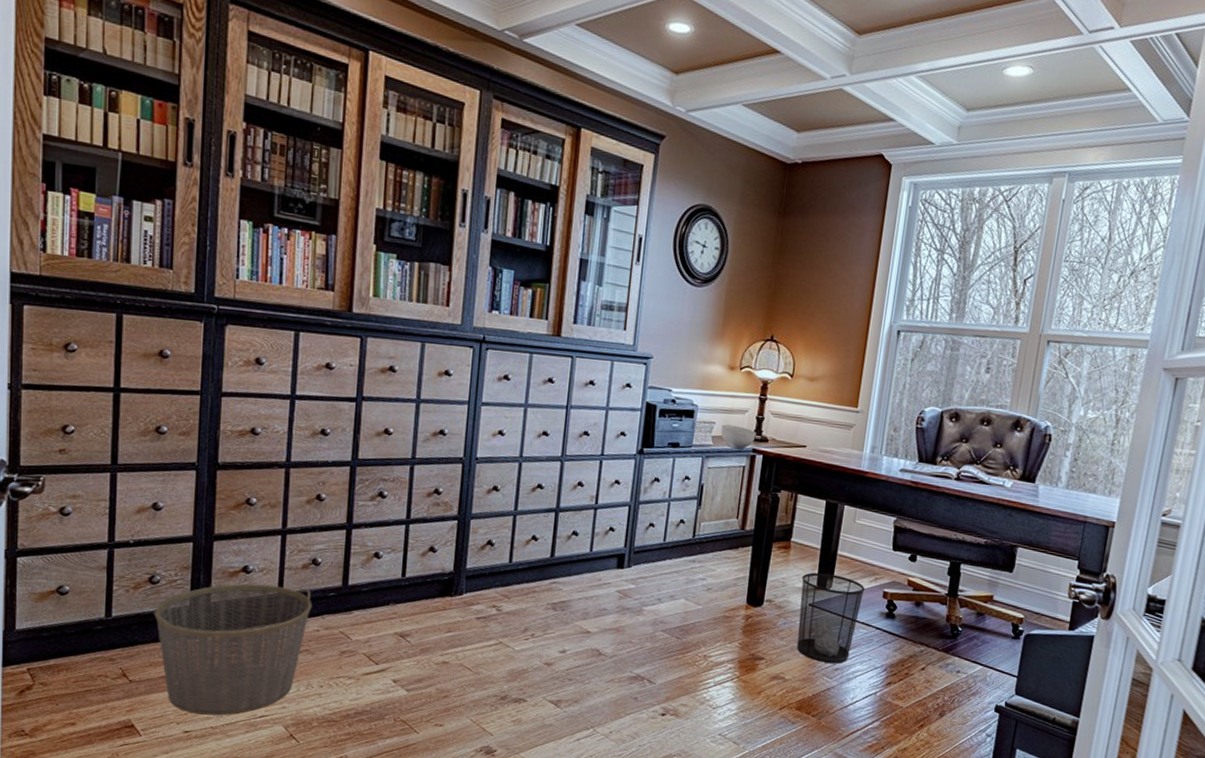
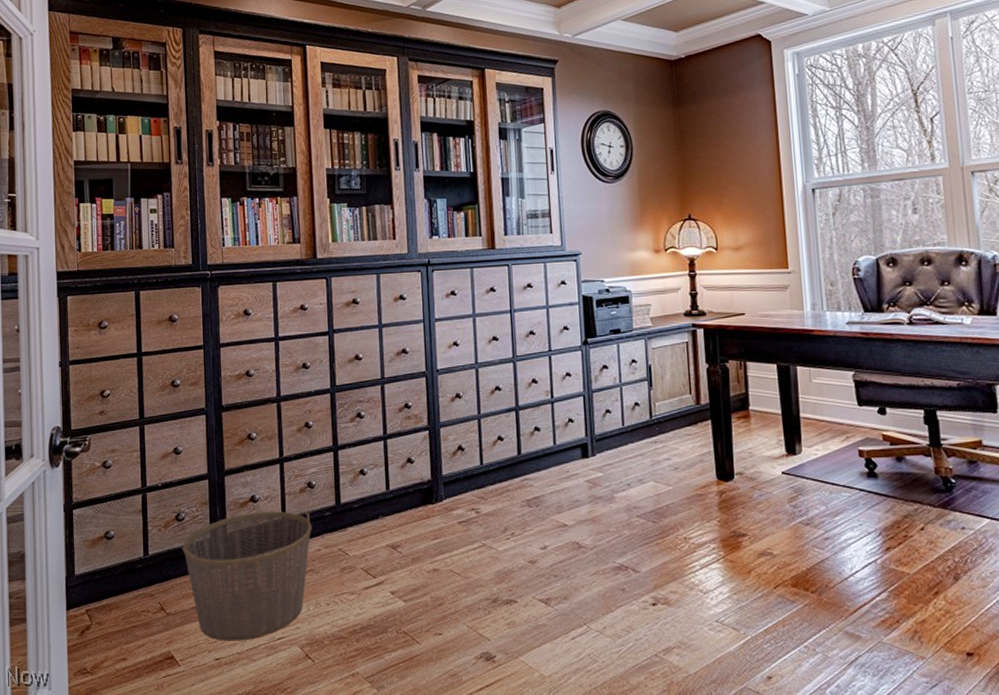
bowl: present [720,424,756,450] -> none [657,304,693,327]
waste bin: present [796,572,865,664] -> none [768,438,838,532]

